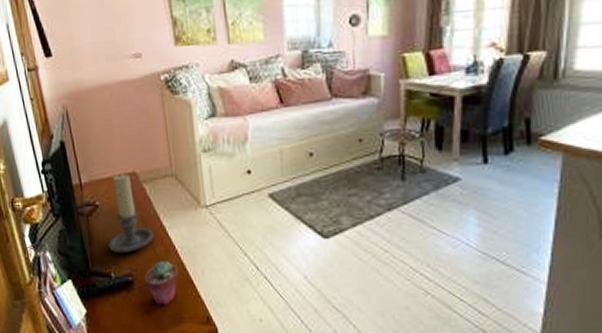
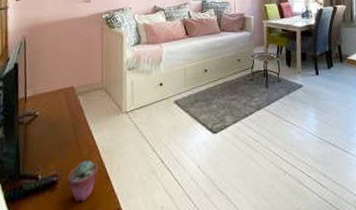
candle holder: present [108,173,154,254] -> none [40,87,81,157]

